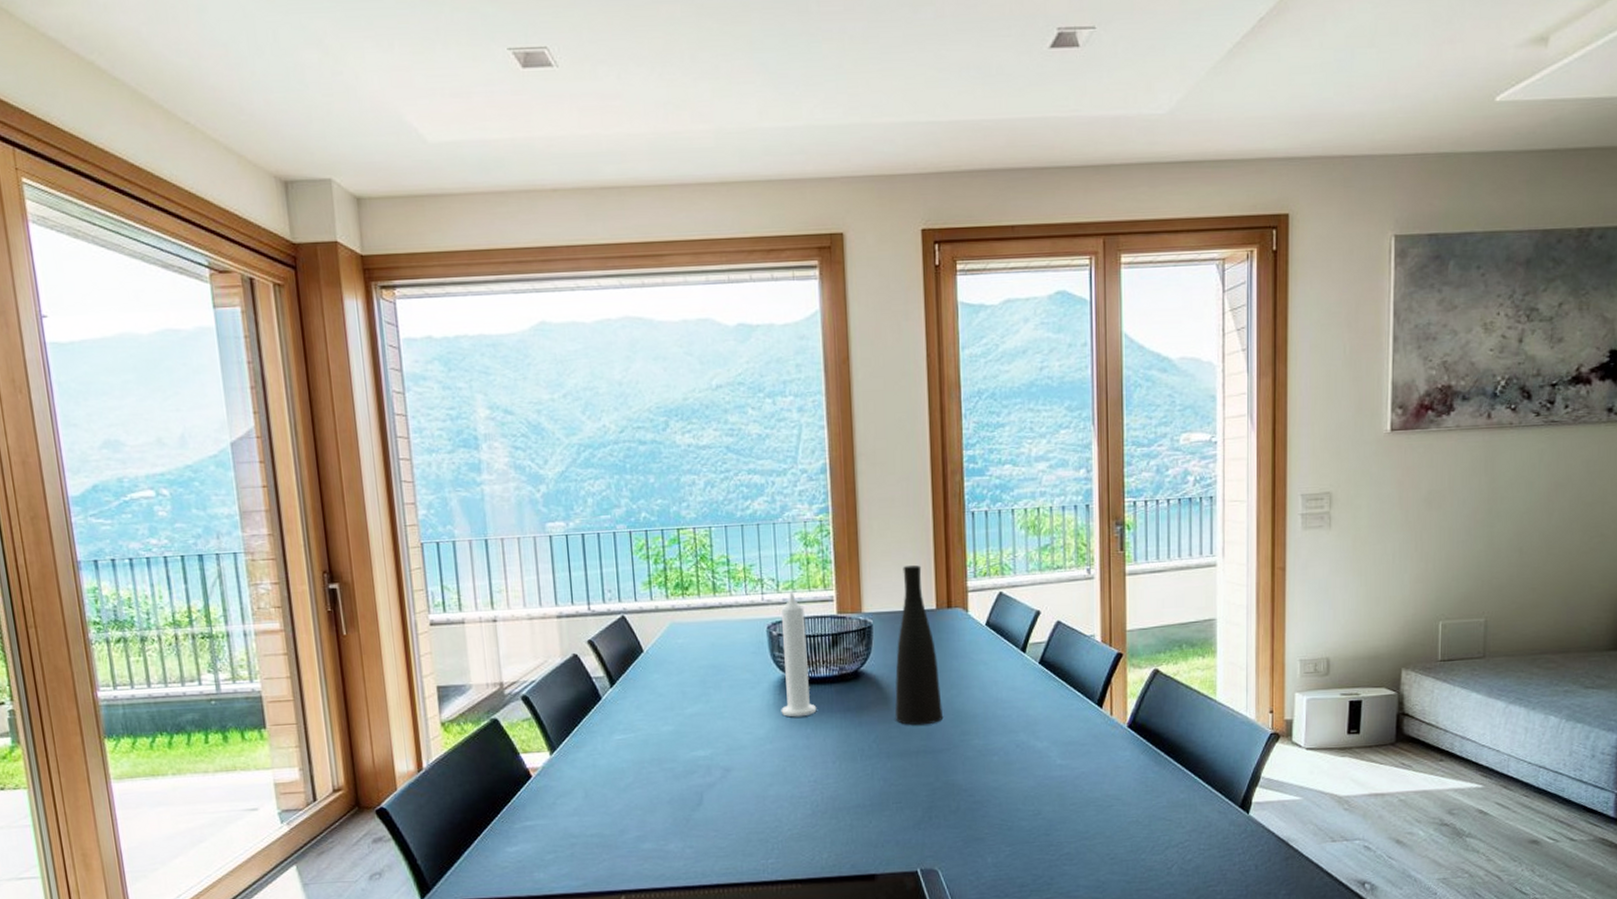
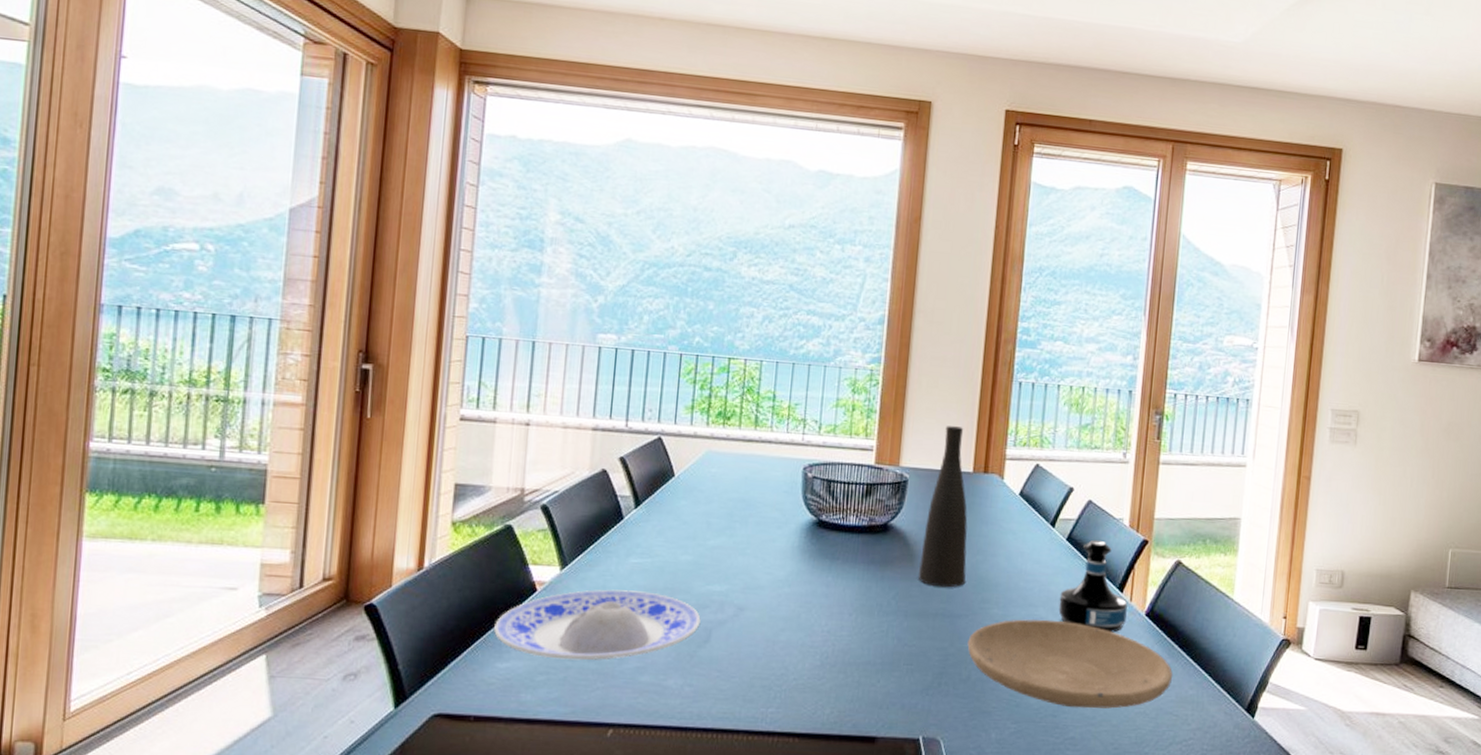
plate: none [498,765,691,838] -> present [494,589,701,660]
candle: present [781,591,817,717] -> none [804,435,843,564]
plate: none [952,743,1163,825] -> present [967,619,1173,709]
tequila bottle: none [1039,659,1109,748] -> present [1058,539,1128,633]

